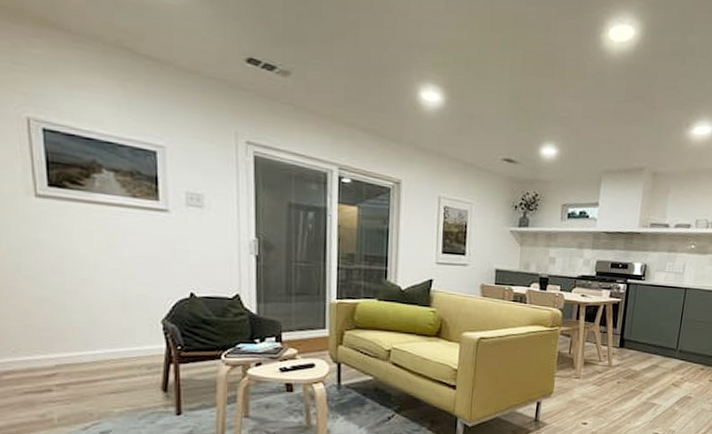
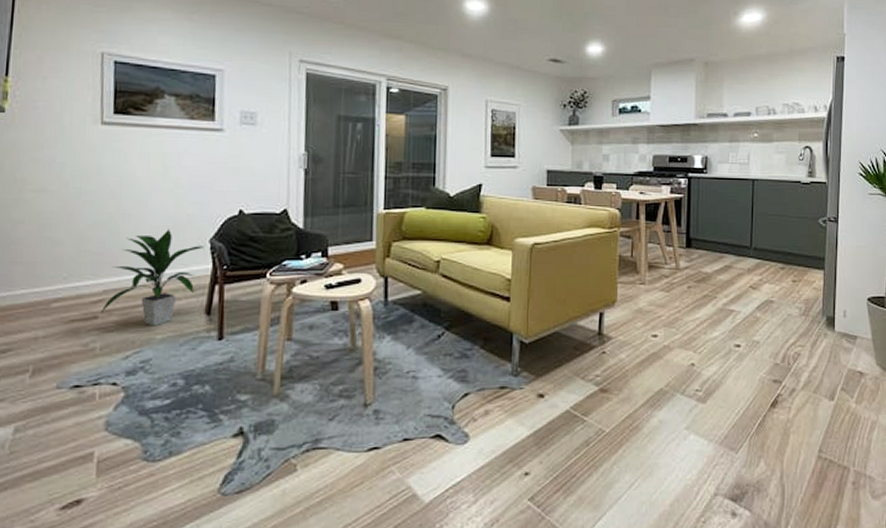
indoor plant: none [56,308,156,401] -> present [101,229,204,327]

